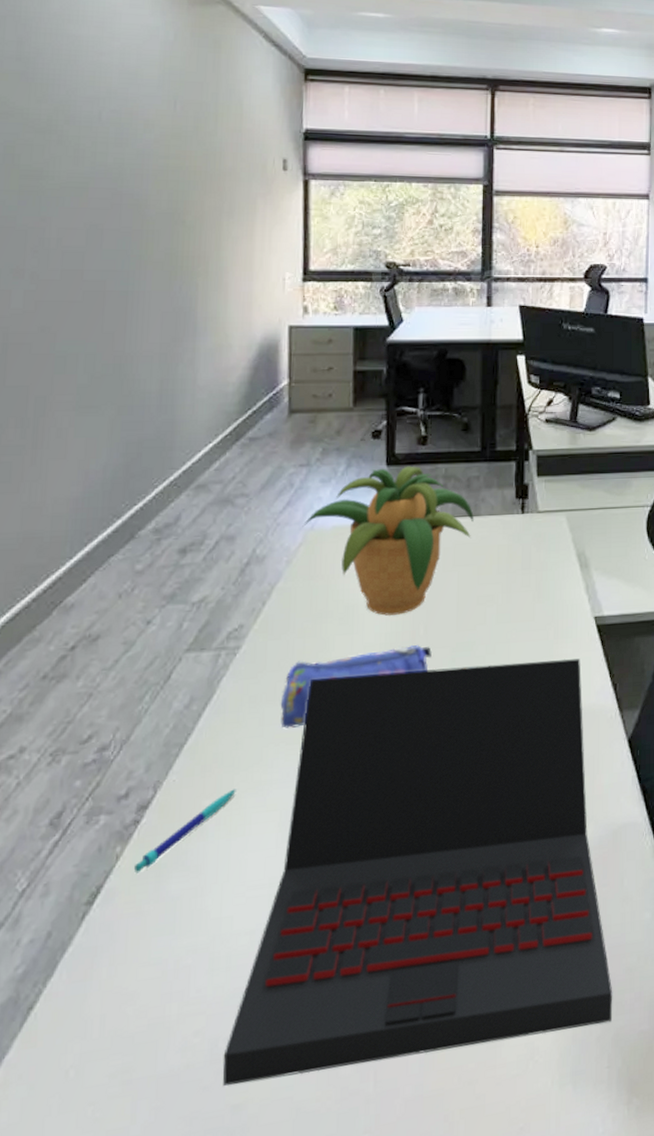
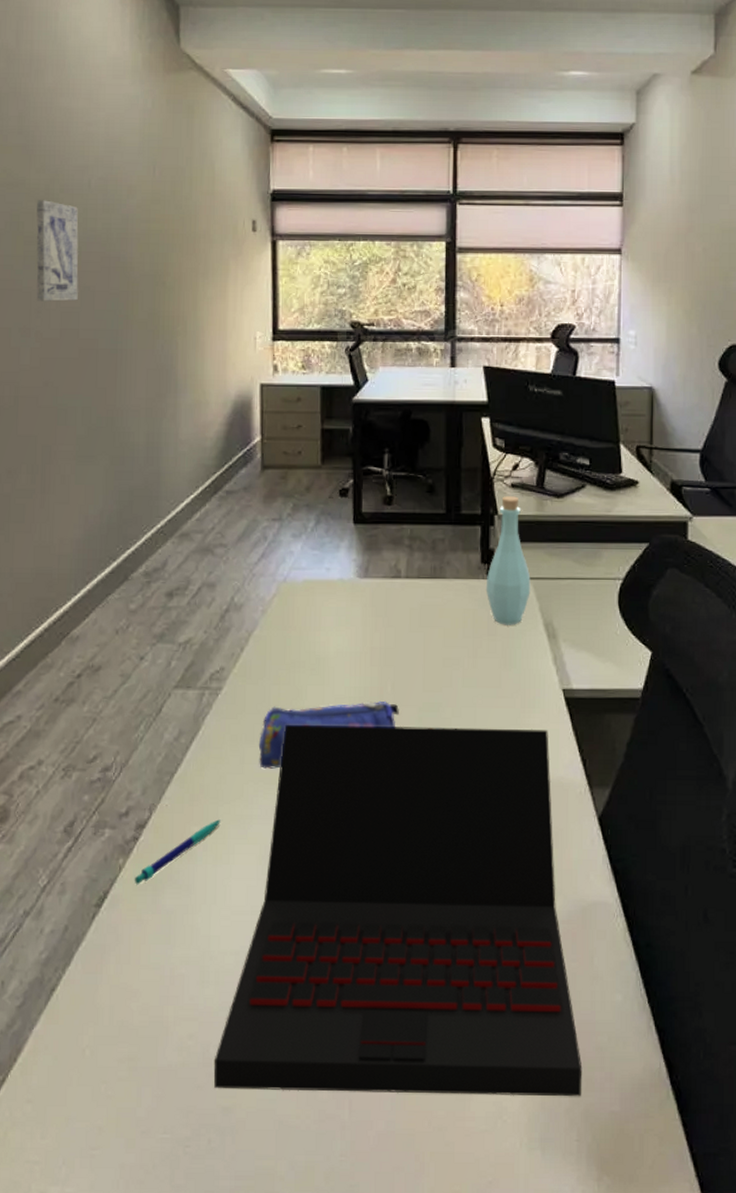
wall art: none [33,131,86,240] -> present [36,200,79,302]
potted plant: present [302,466,474,616] -> none [275,525,439,670]
bottle: none [520,431,564,558] -> present [485,496,531,625]

